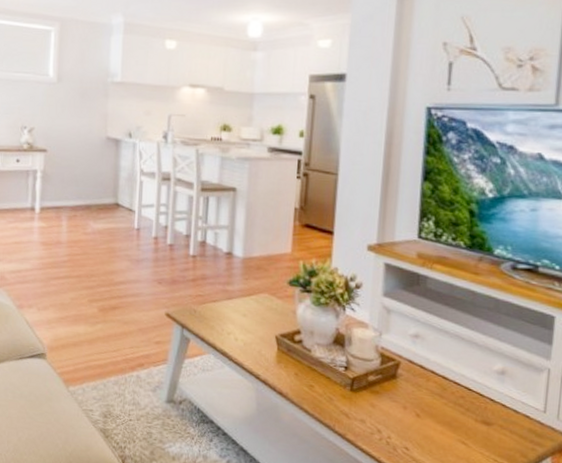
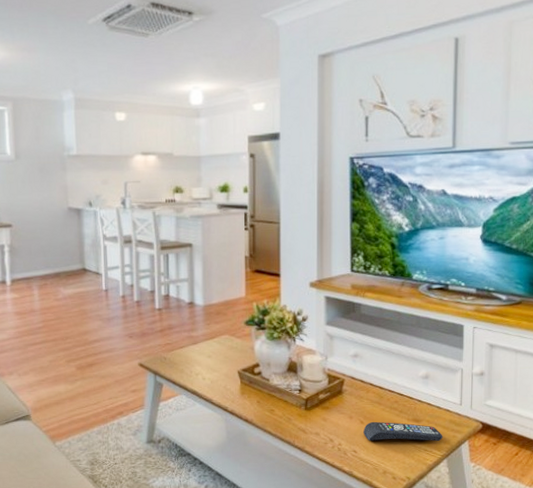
remote control: none [419,416,519,452] -> present [363,421,443,441]

